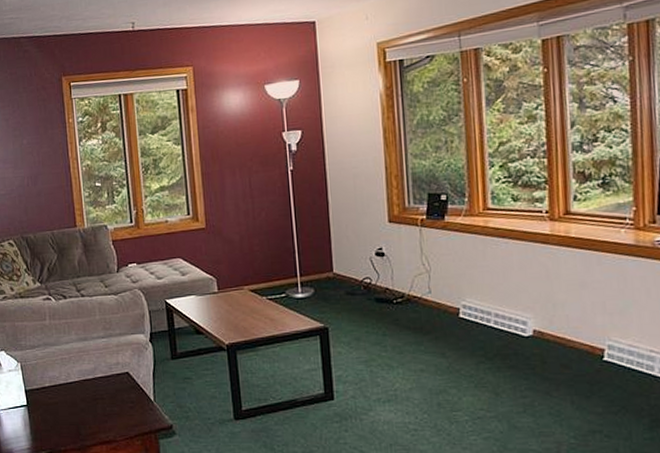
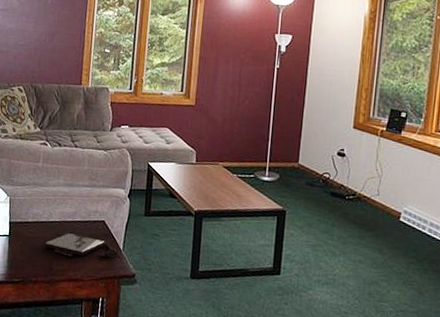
board game: none [67,391,149,418] -> present [44,232,117,258]

